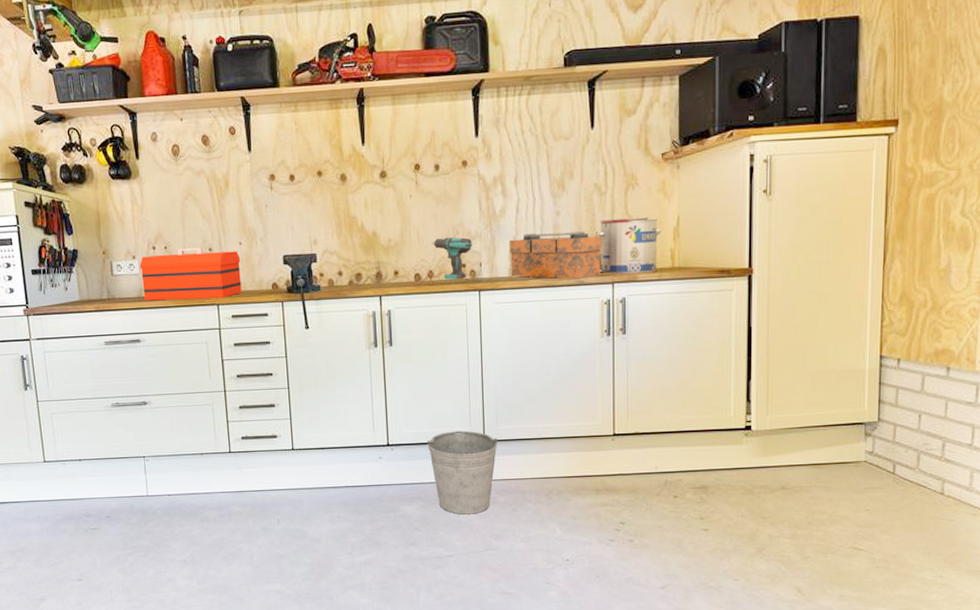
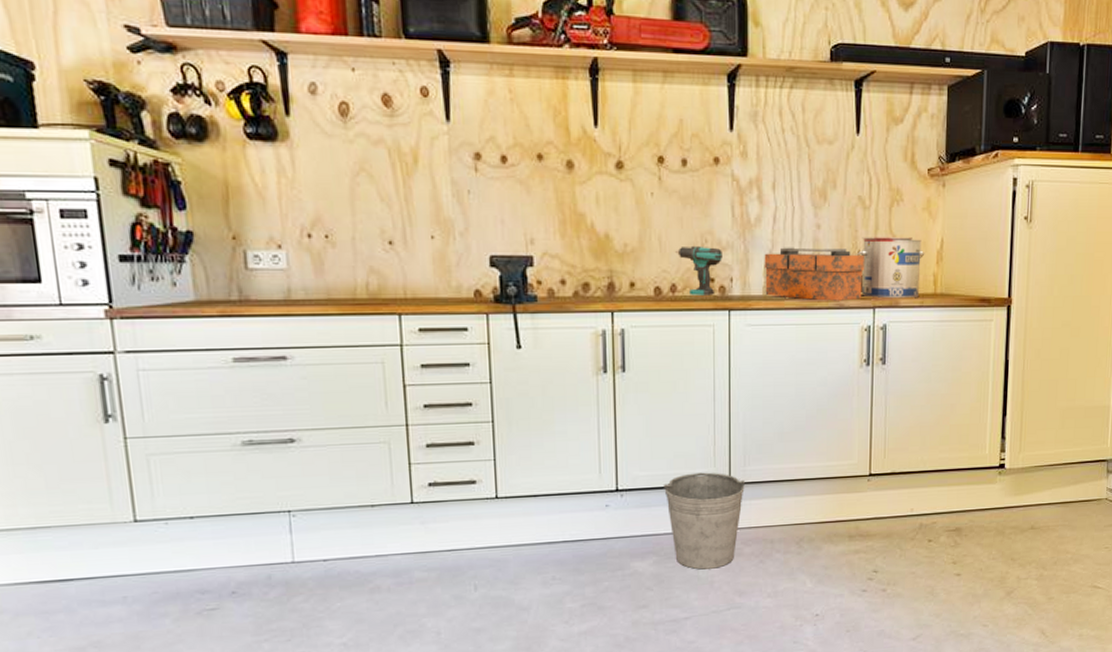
toolbox: present [139,247,242,301] -> none [287,238,433,306]

